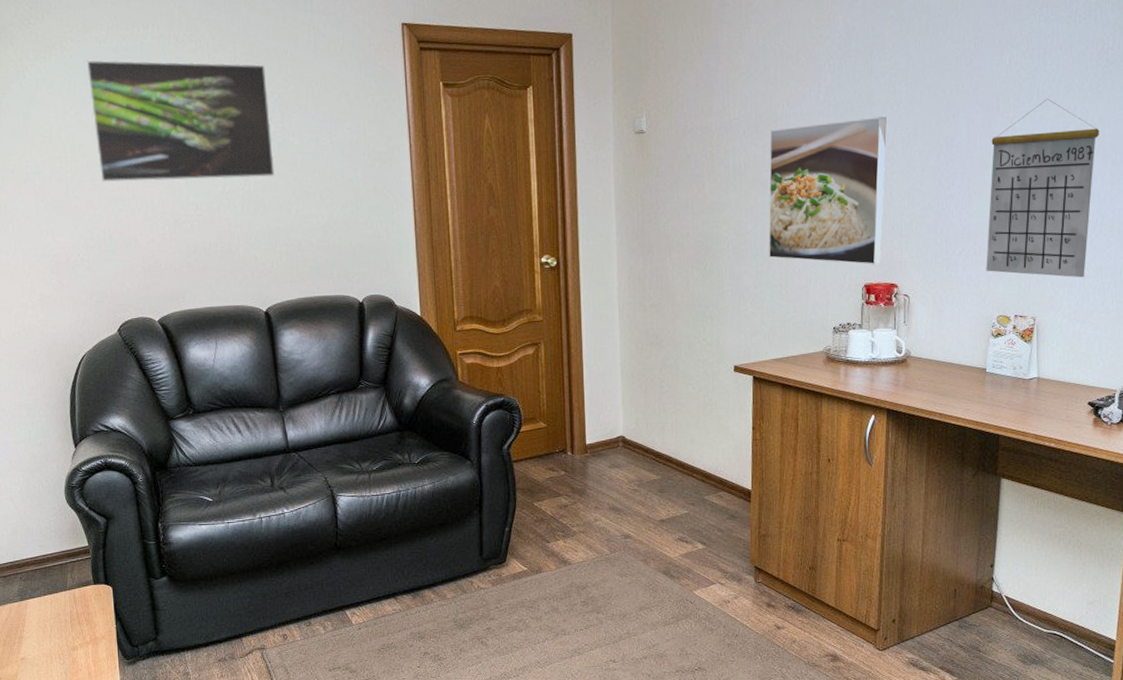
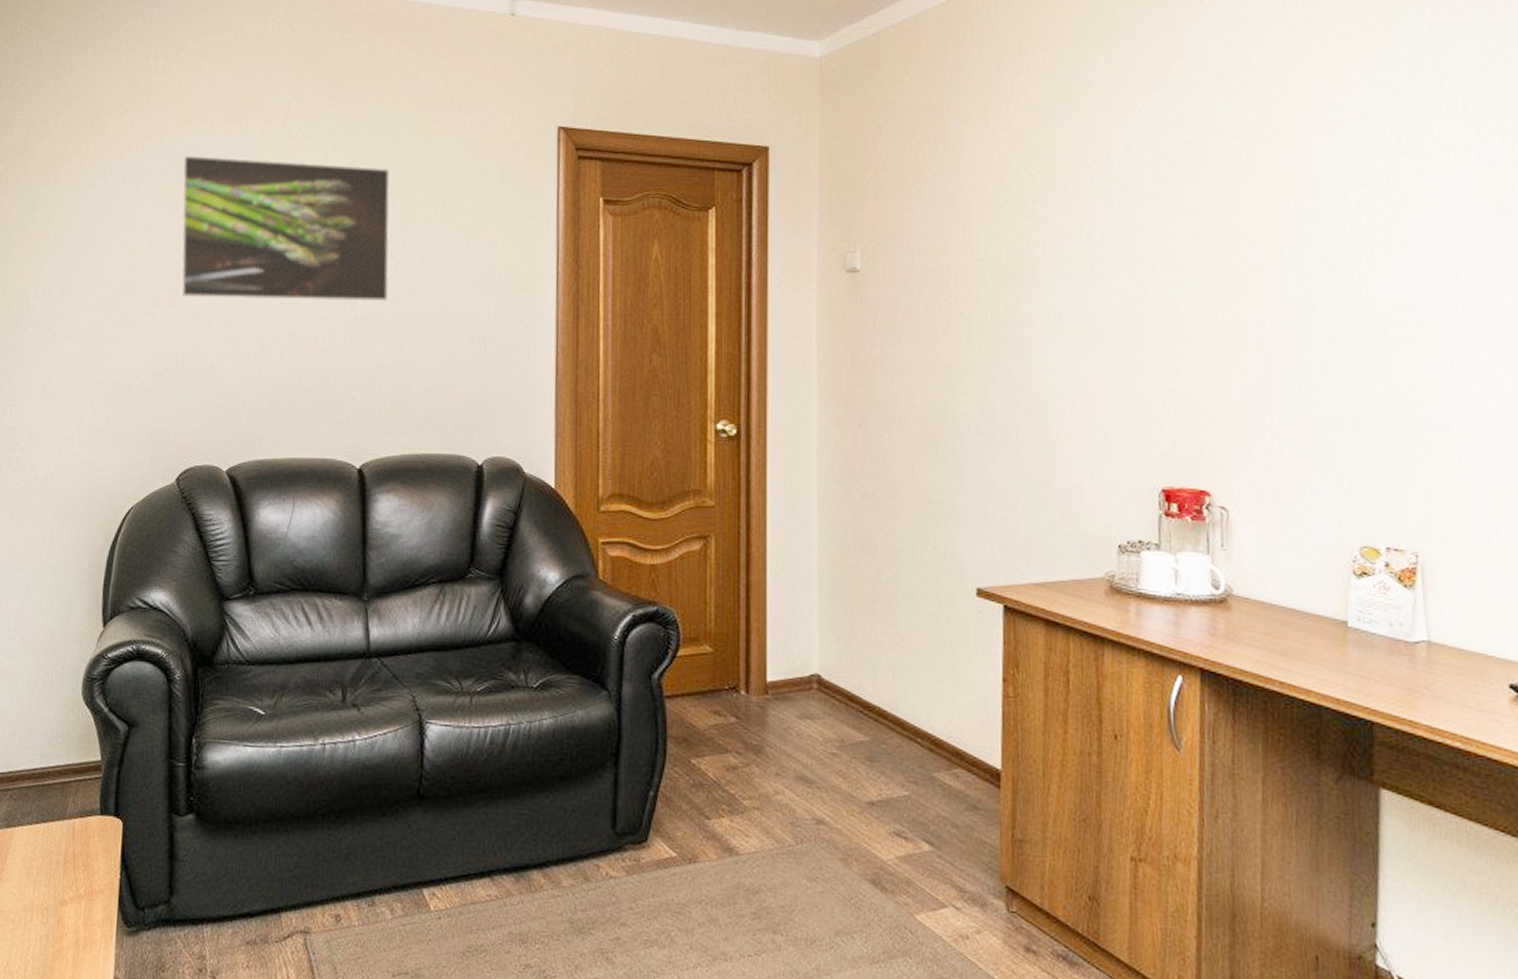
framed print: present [768,116,887,265] -> none [1024,266,1188,463]
calendar: present [986,98,1100,278] -> none [1337,254,1496,502]

